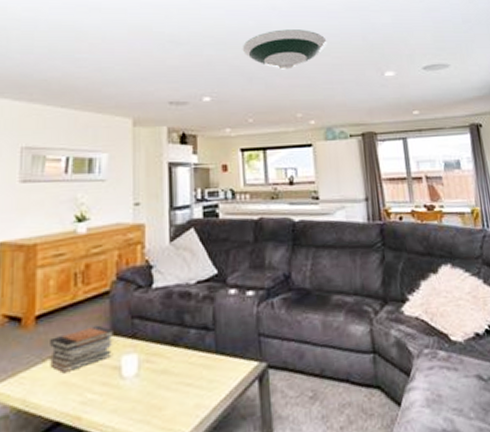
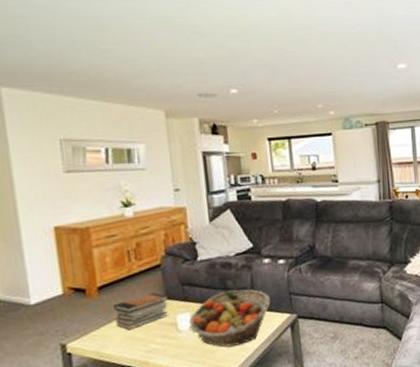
fruit basket: none [135,326,236,403] -> present [189,289,271,347]
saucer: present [242,29,327,70] -> none [264,21,345,62]

